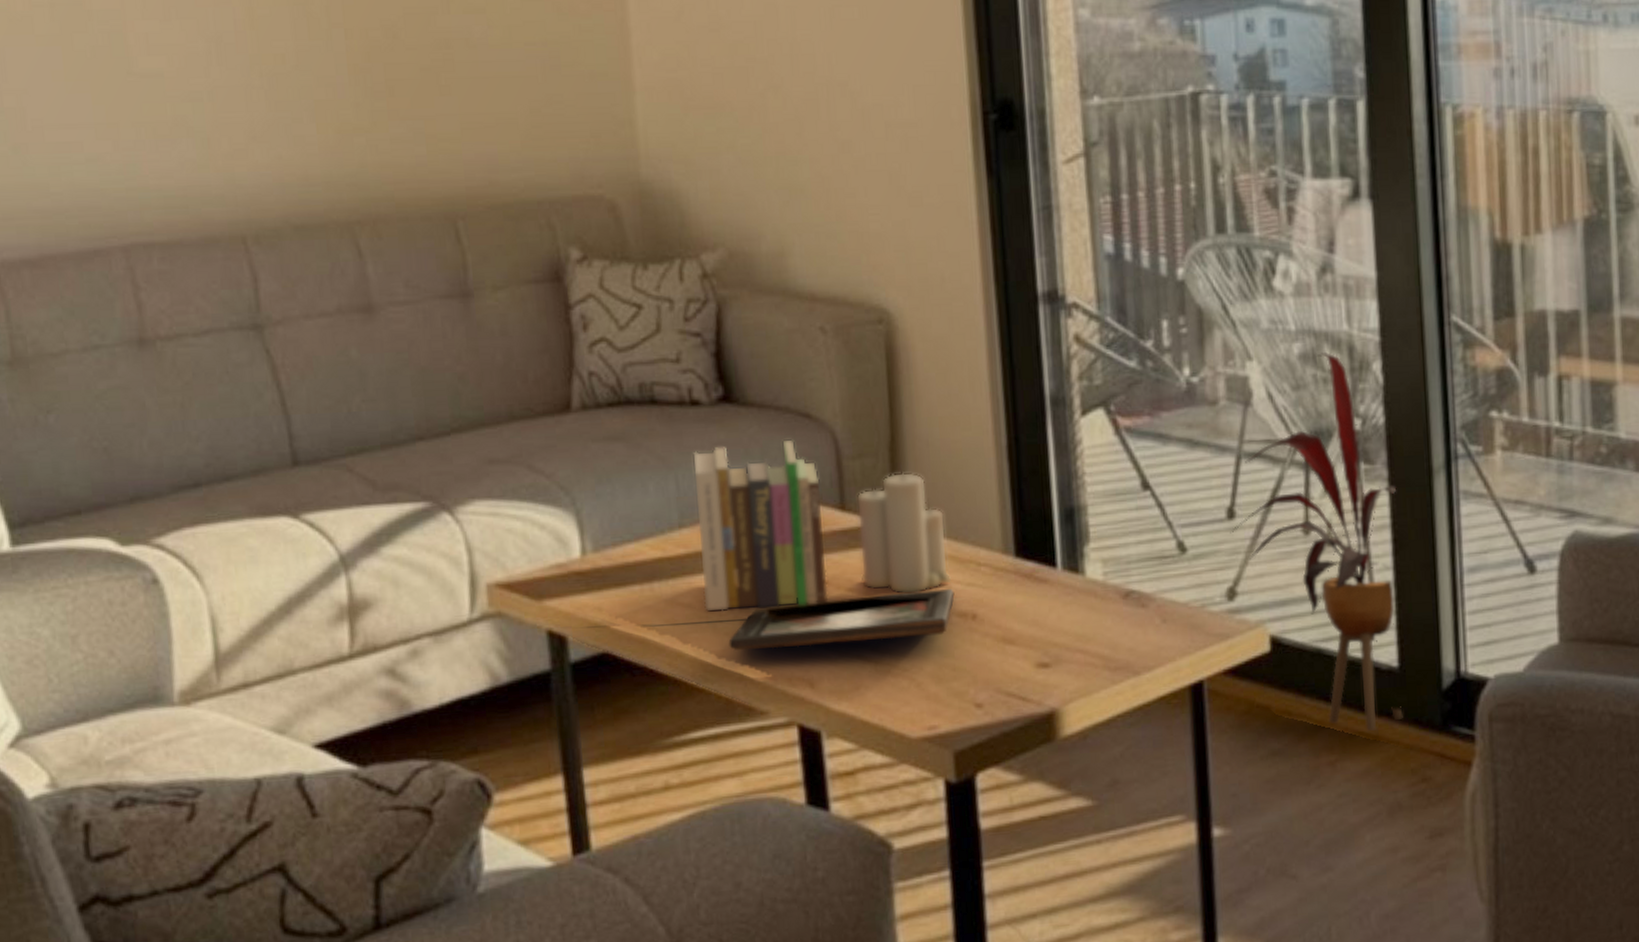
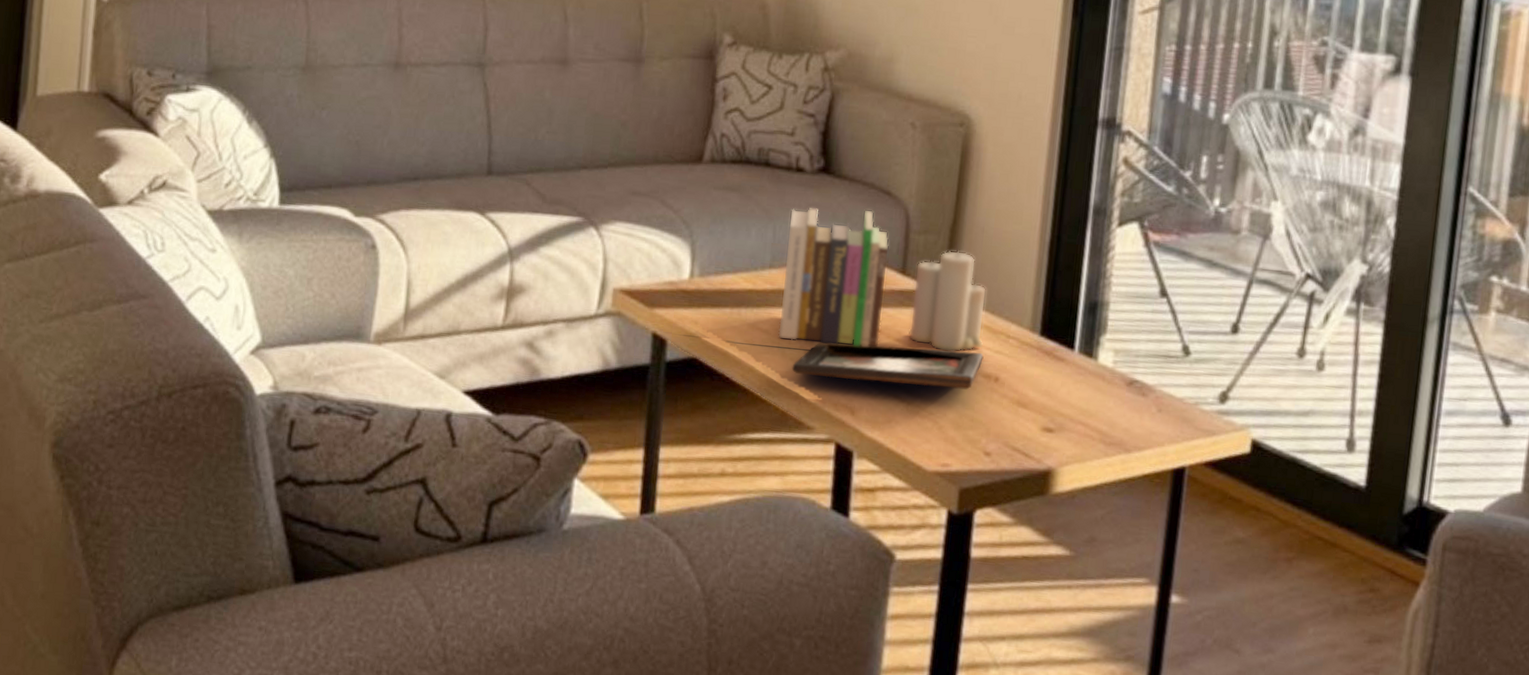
house plant: present [1230,352,1403,732] -> none [1231,203,1391,539]

